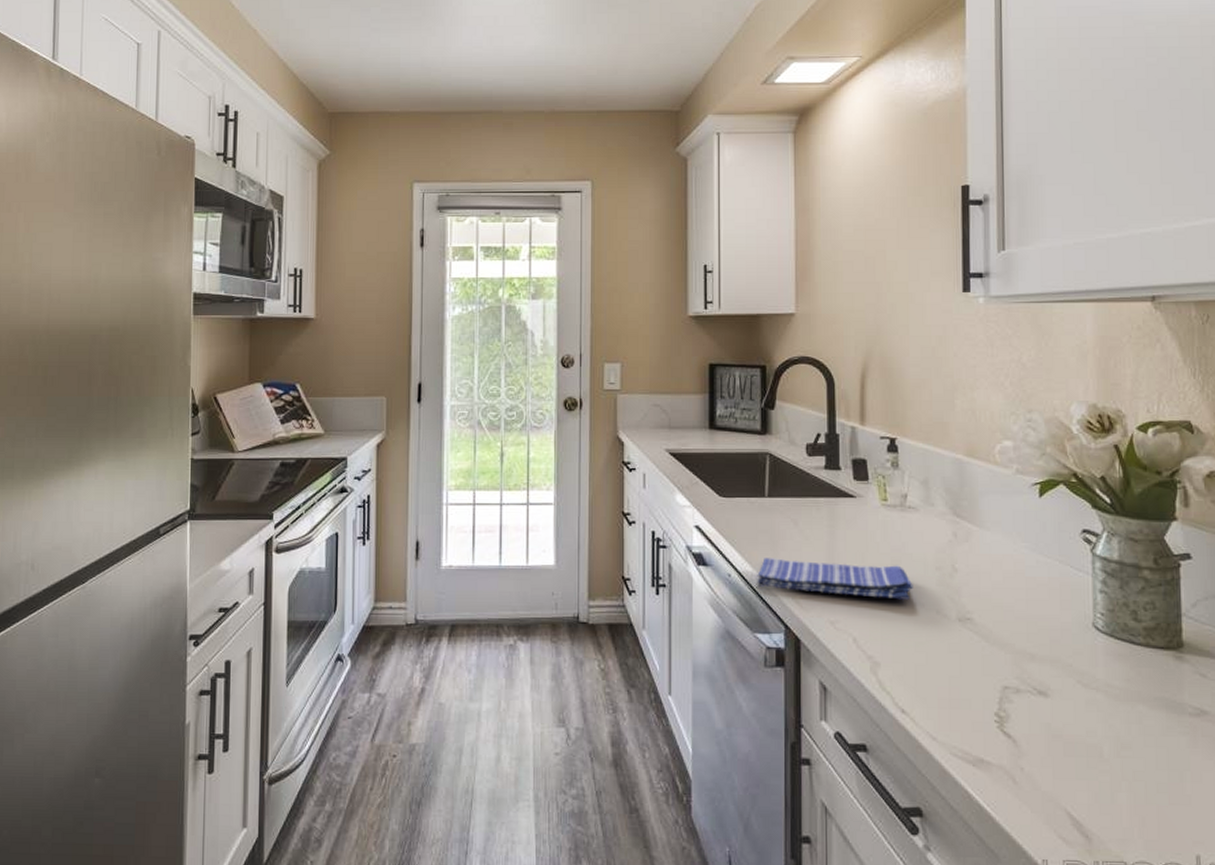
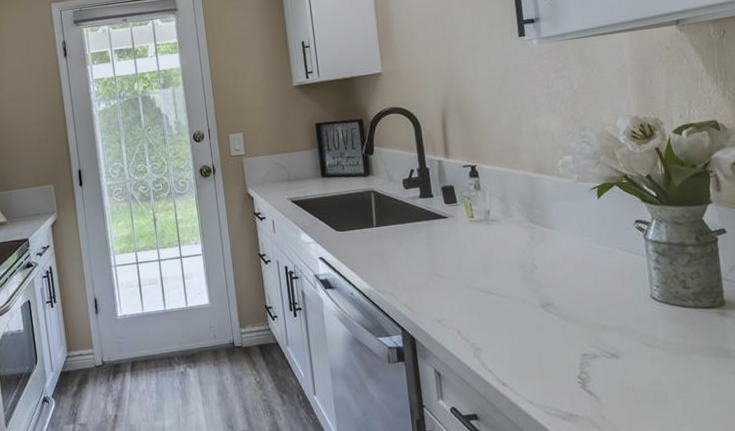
dish towel: present [757,558,913,600] -> none [374,268,502,300]

